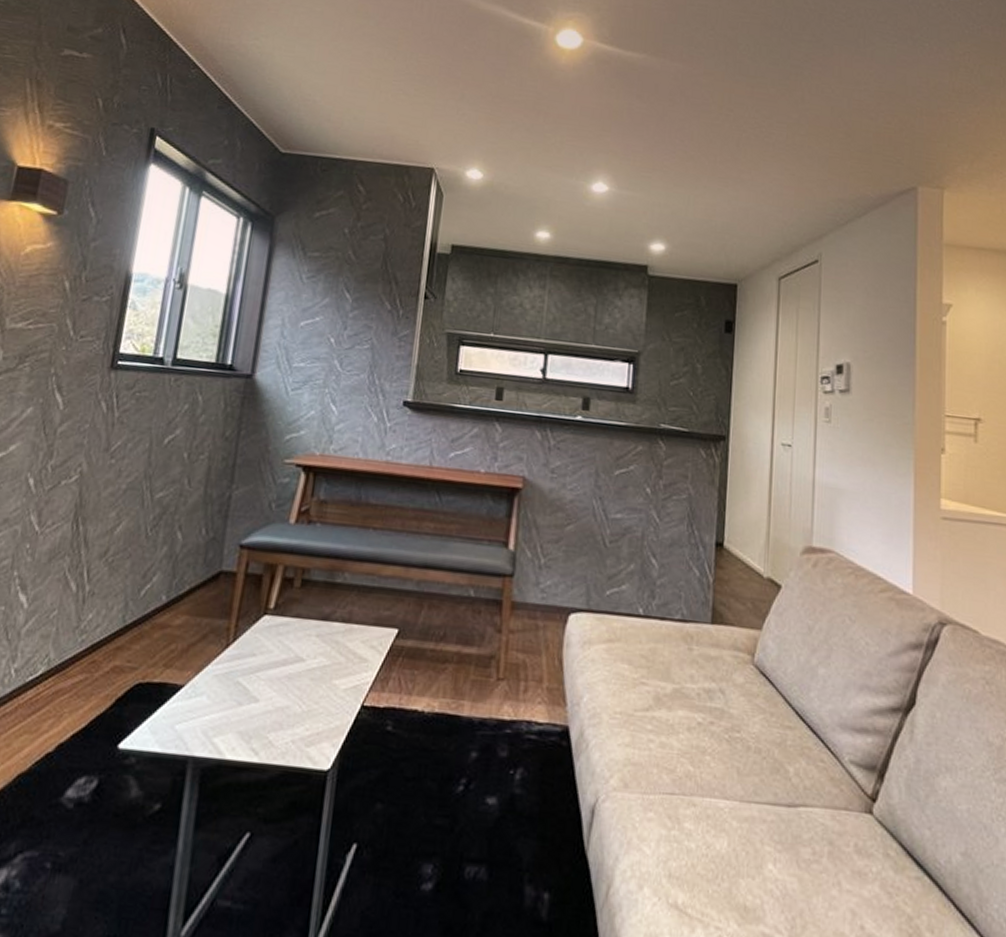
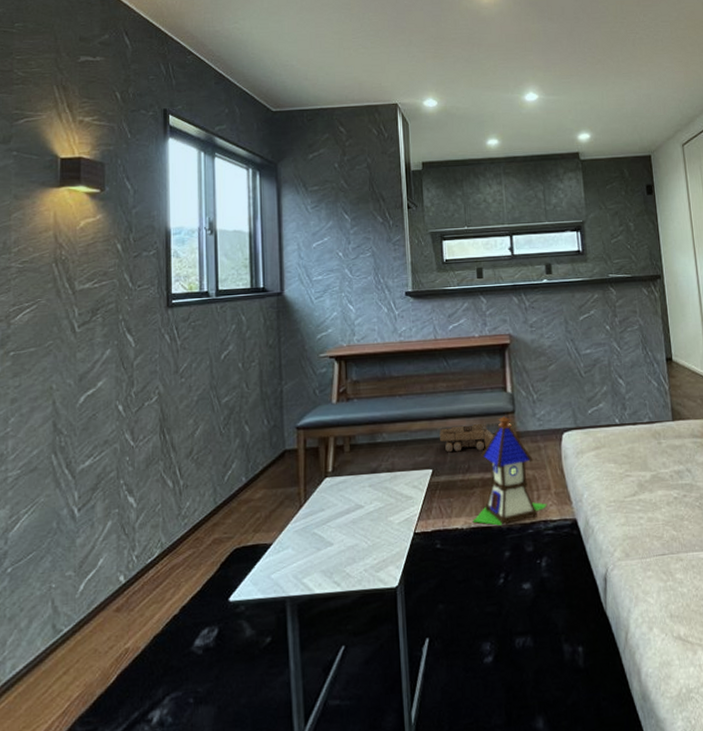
toy train: none [414,578,483,617] -> present [439,424,494,453]
toy house: none [438,578,535,717] -> present [473,416,547,526]

